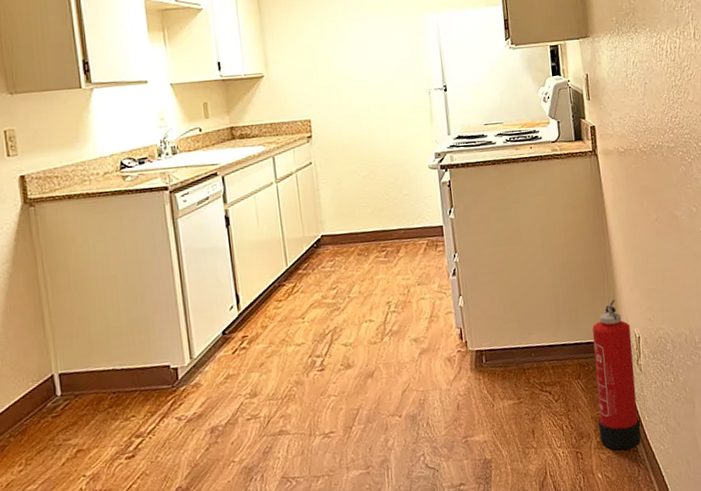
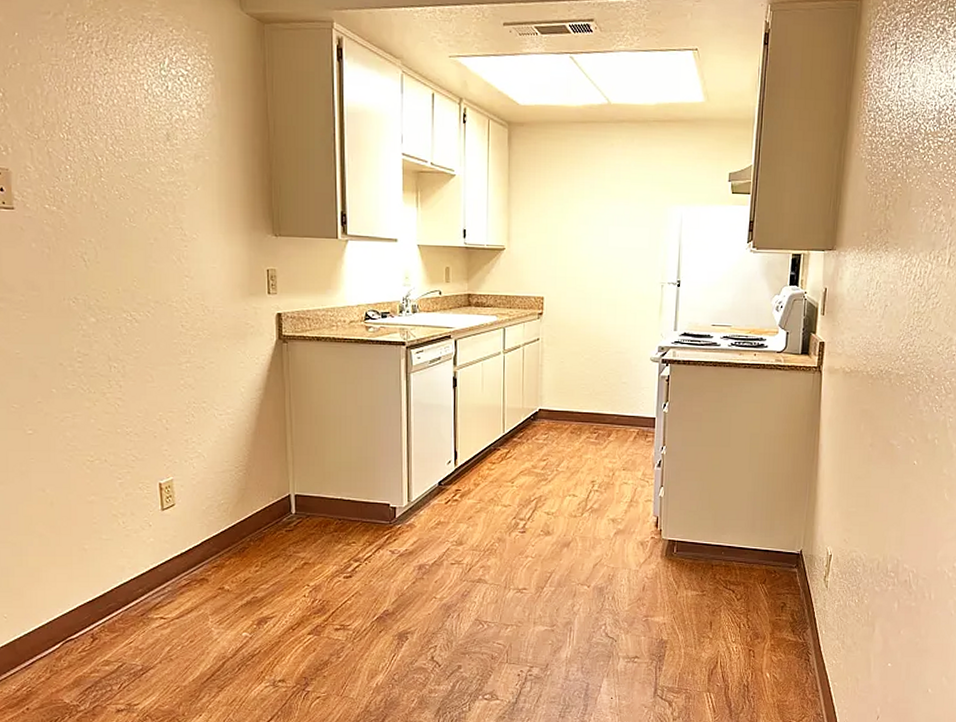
fire extinguisher: present [592,299,641,451] -> none [774,515,823,657]

